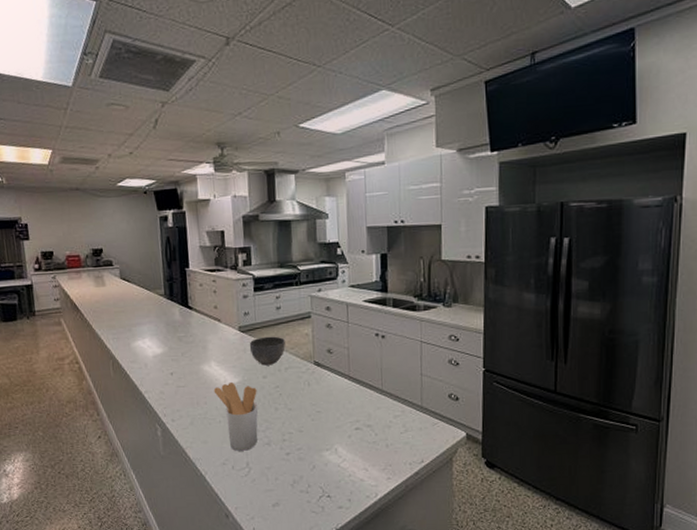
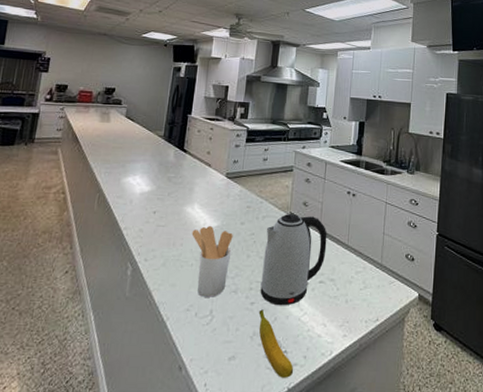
bowl: present [249,336,285,366] -> none [233,184,267,213]
kettle: none [292,363,359,455] -> present [260,214,327,306]
banana: none [295,459,340,520] -> present [258,309,294,378]

